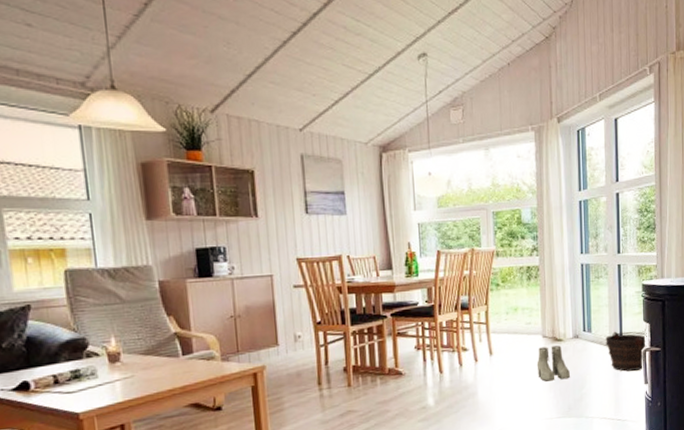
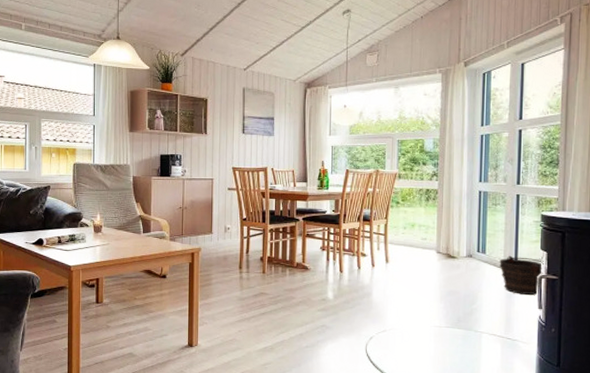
boots: present [536,345,570,382] -> none [429,261,461,293]

